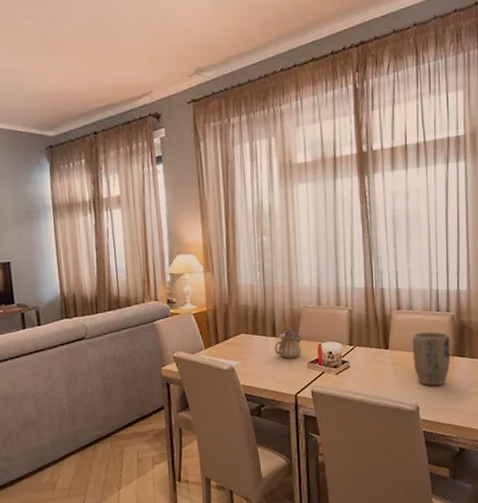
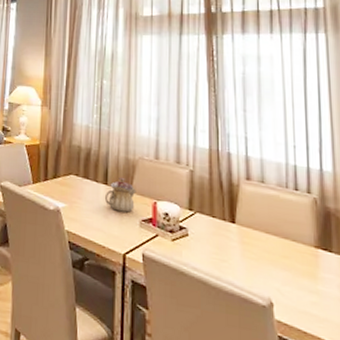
plant pot: present [412,331,451,386] -> none [265,210,314,282]

